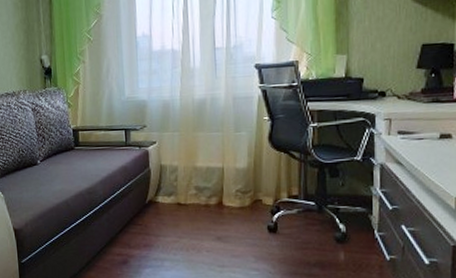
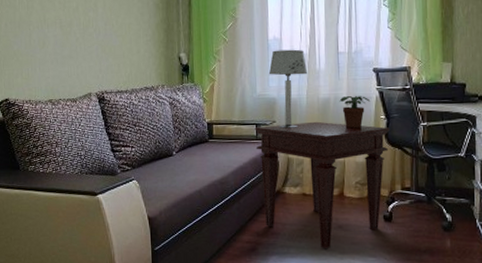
side table: none [124,125,274,261] -> present [255,121,390,248]
table lamp: none [137,46,181,134] -> present [268,49,308,129]
potted plant: none [216,95,251,132] -> present [339,95,370,129]

